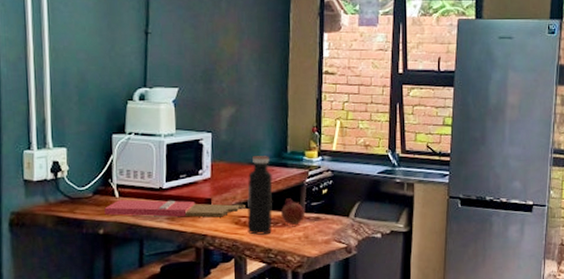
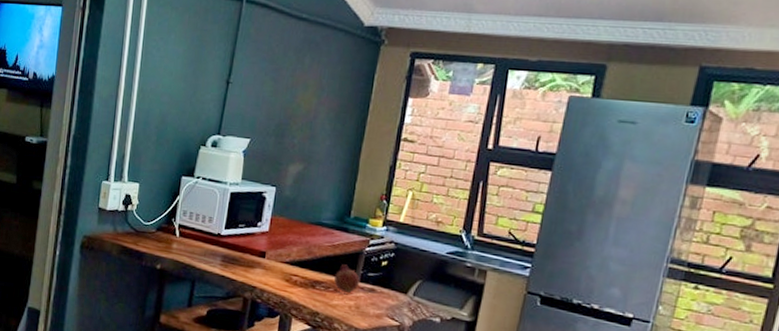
cutting board: present [104,200,245,218] -> none [164,239,299,272]
water bottle: present [247,156,273,235] -> none [297,216,332,297]

